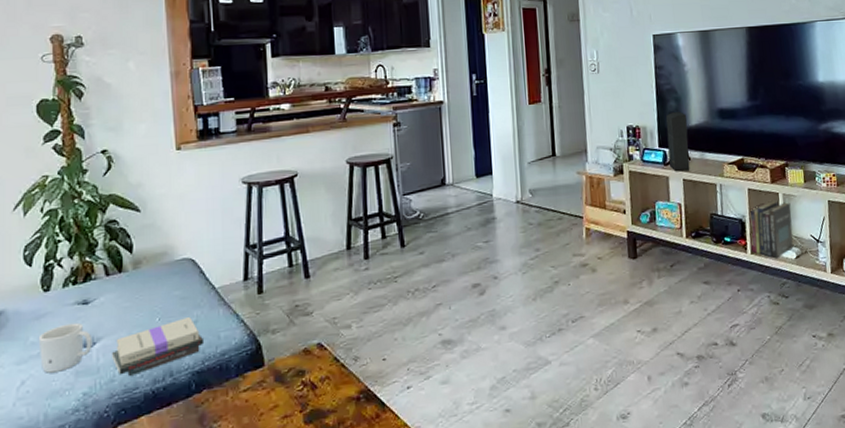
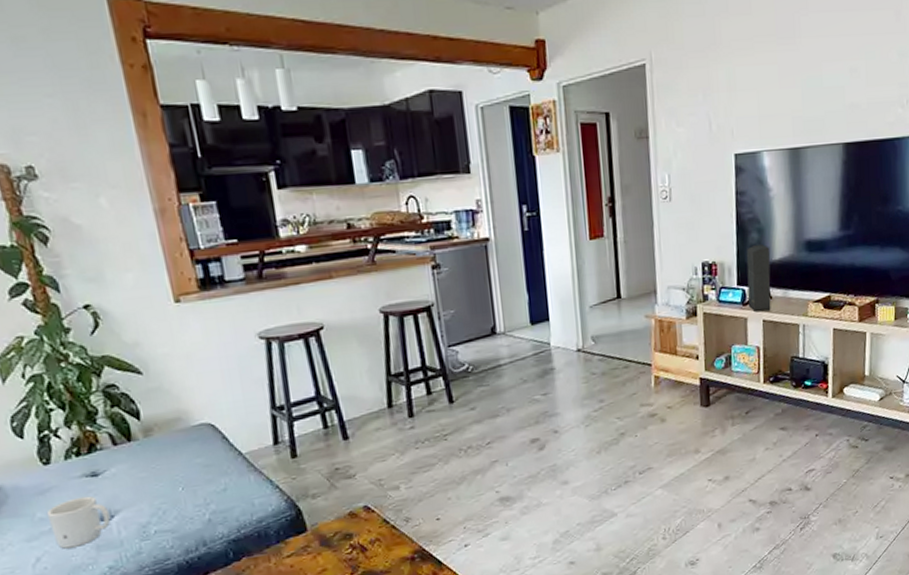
books: present [111,316,203,376] -> none [133,484,236,548]
books: present [748,200,793,259] -> none [832,340,878,402]

